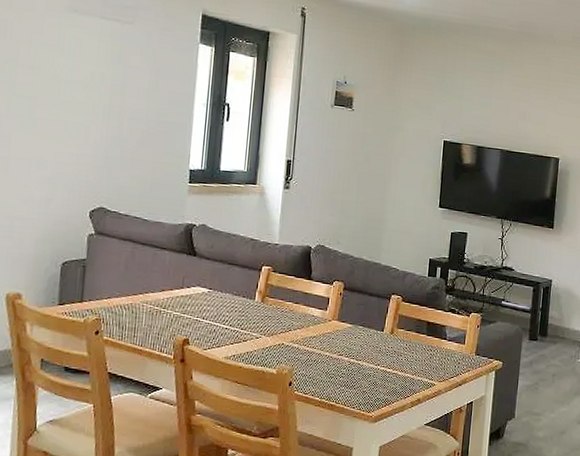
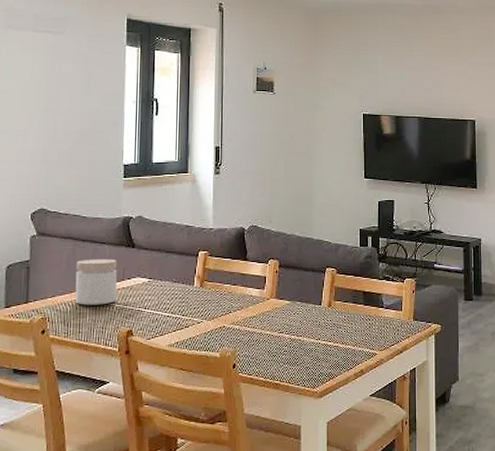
jar: none [131,263,177,312] -> present [75,258,117,305]

